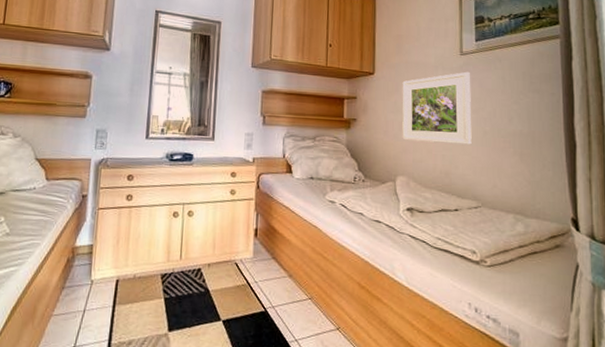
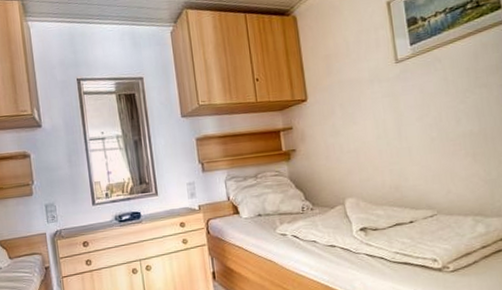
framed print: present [402,71,472,145] -> none [337,79,420,162]

